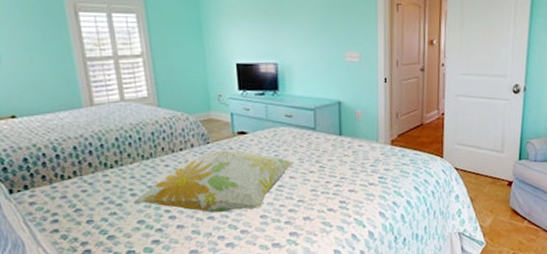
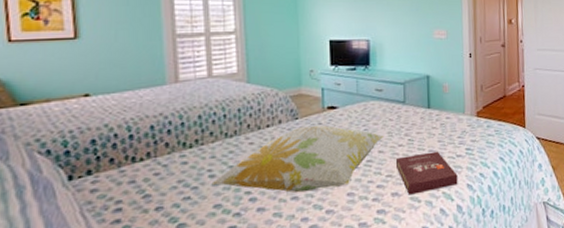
book: none [306,179,370,220] -> present [395,151,458,195]

